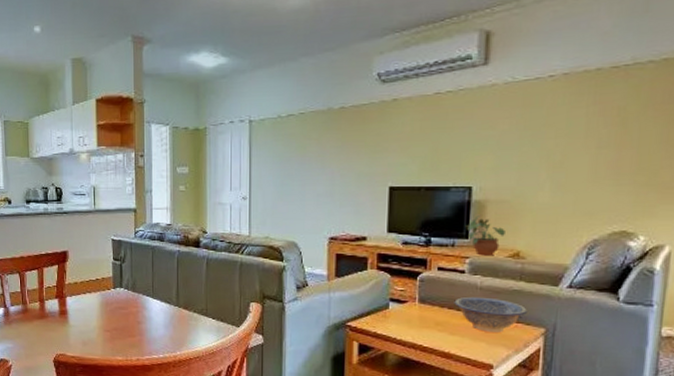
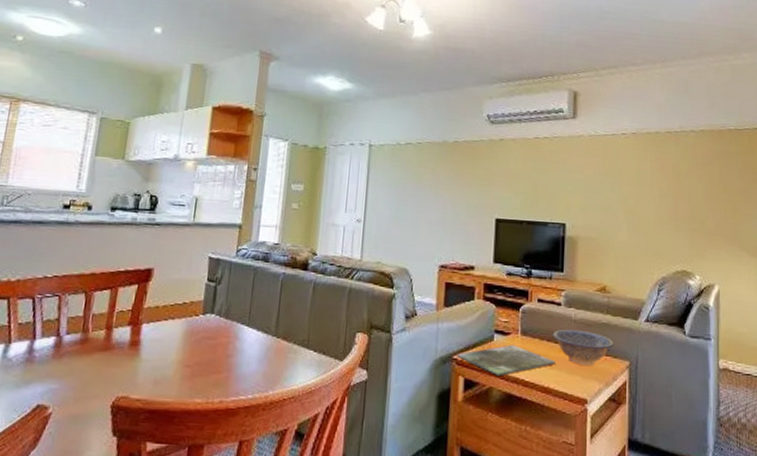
magazine: none [350,312,457,342] -> present [456,344,555,377]
potted plant: present [464,216,505,256] -> none [560,250,594,290]

